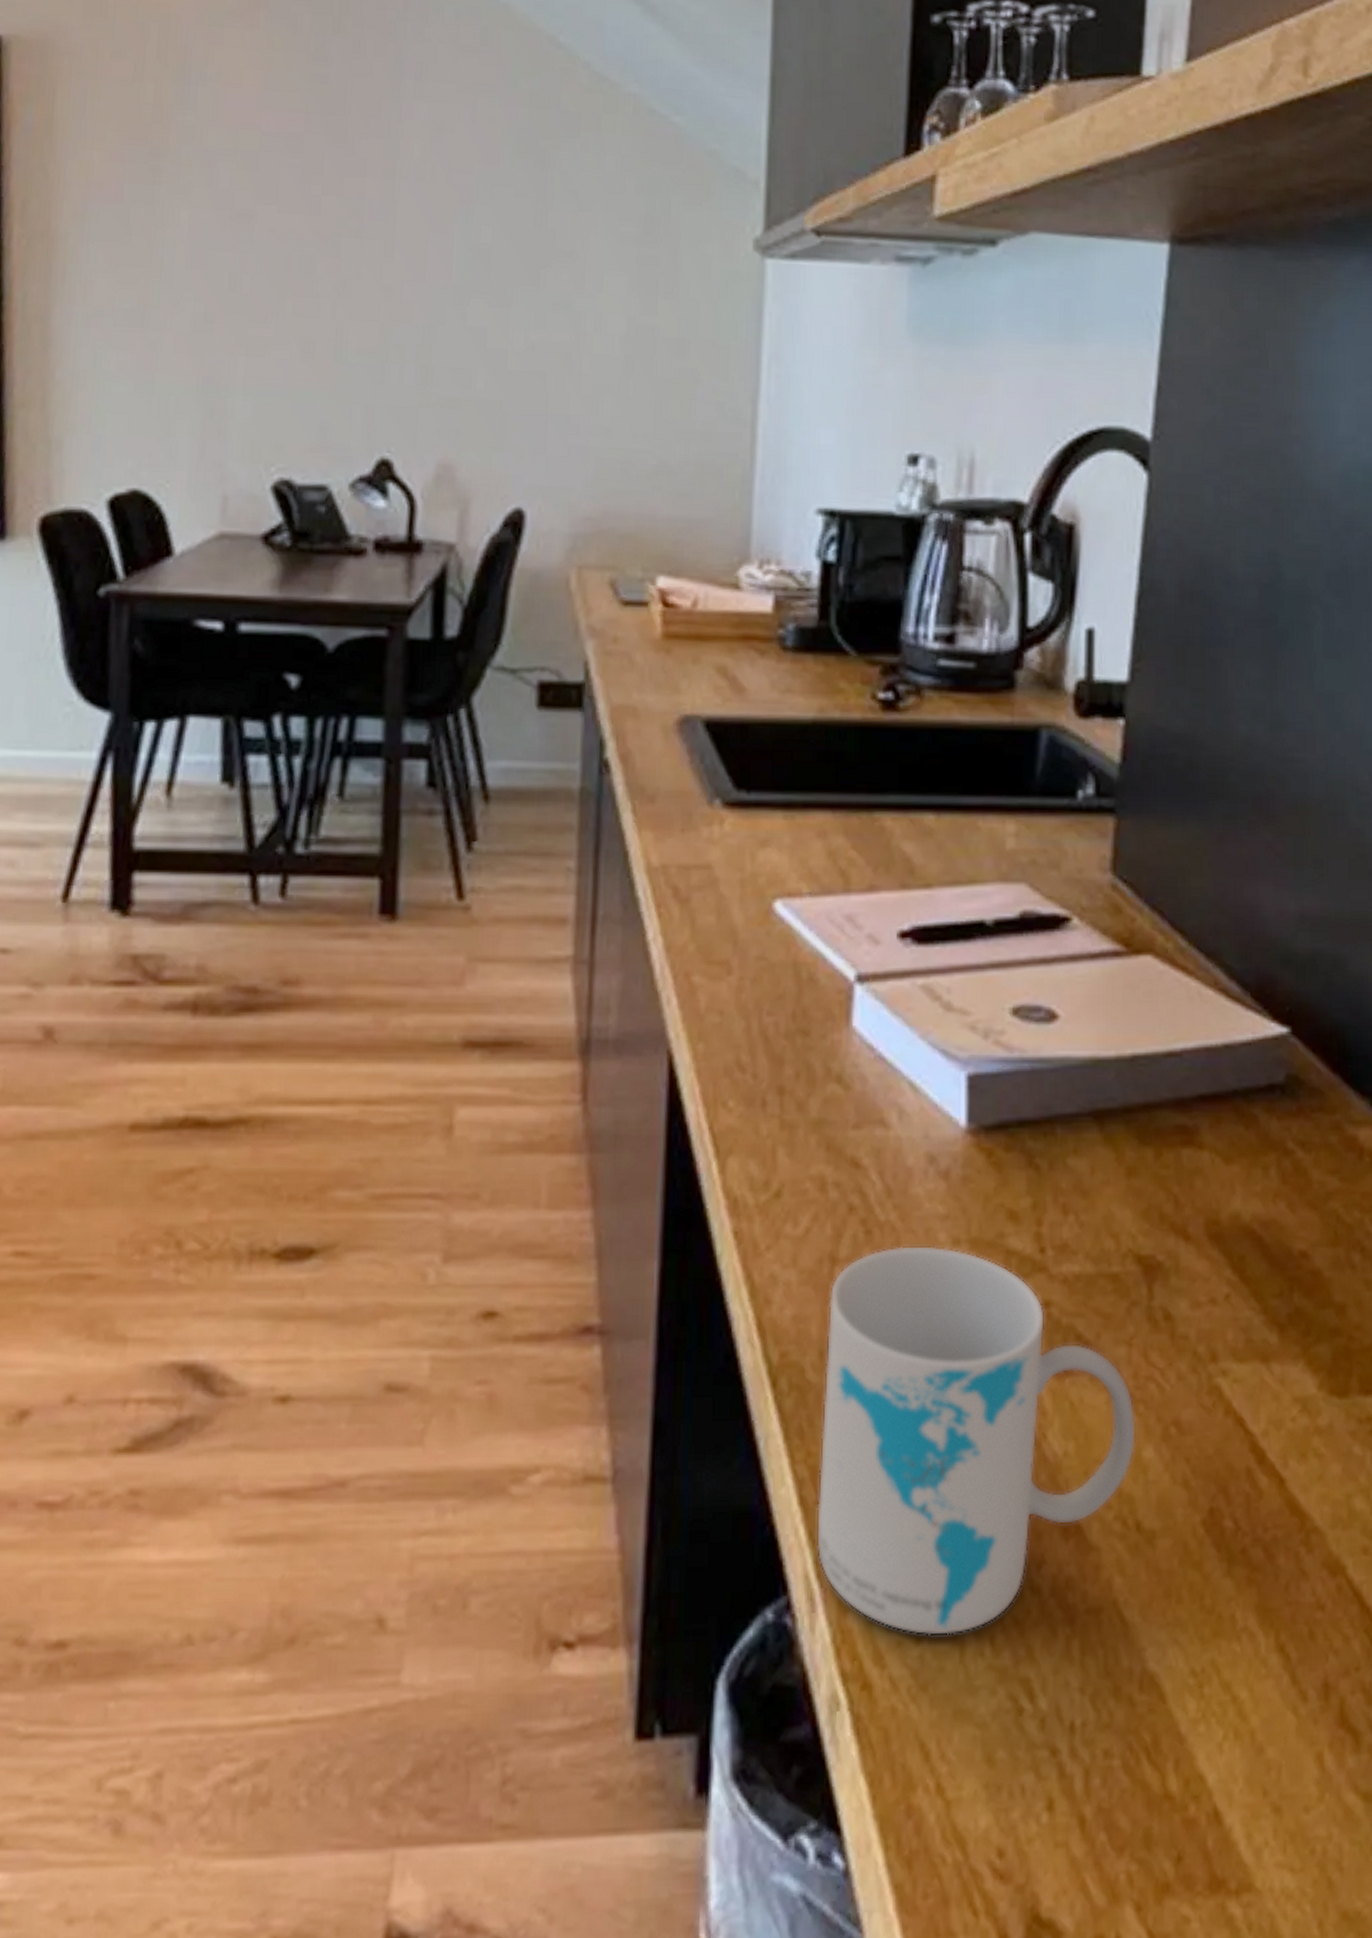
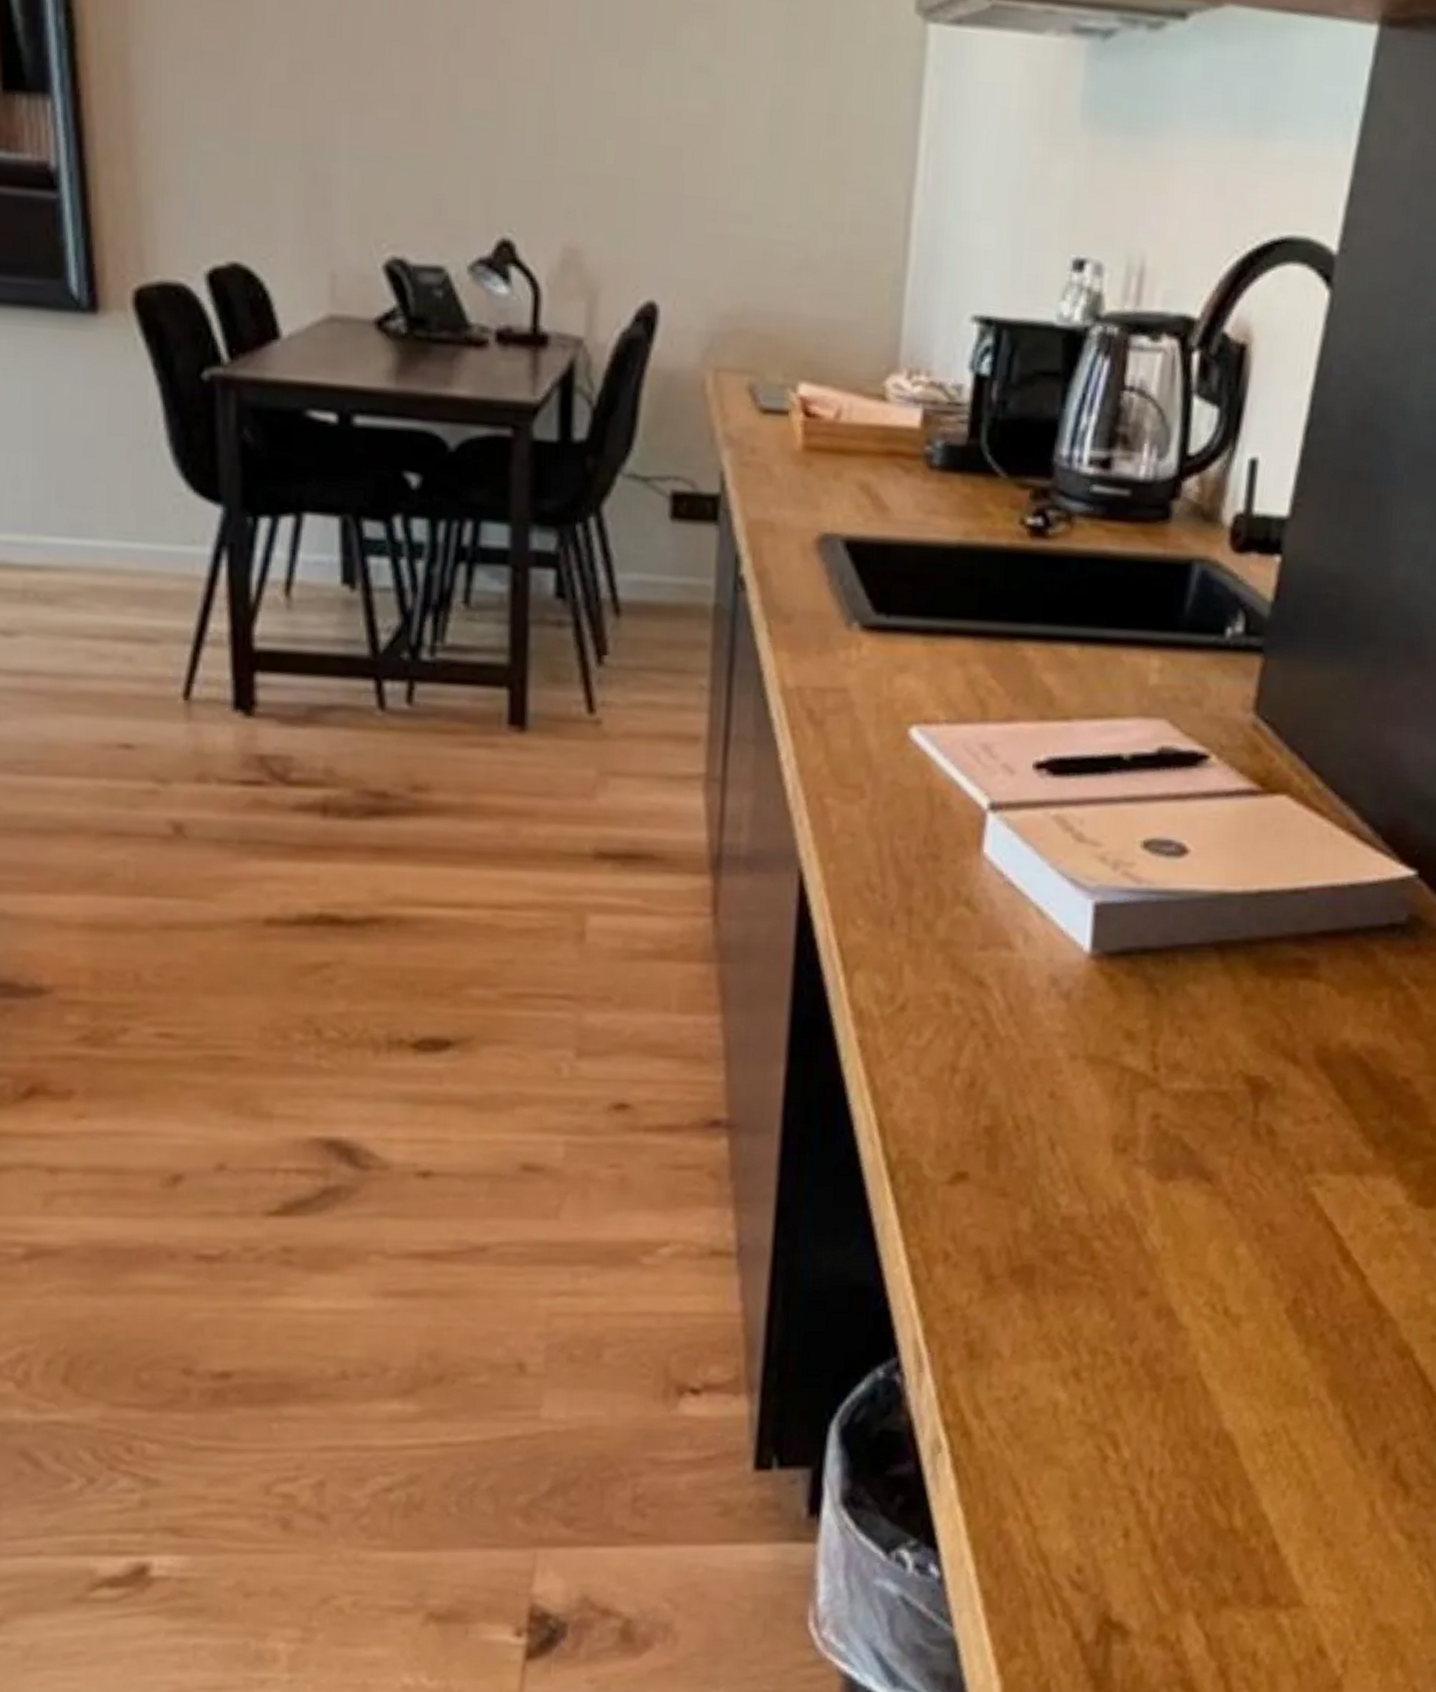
mug: present [815,1245,1137,1636] -> none [925,1058,1232,1395]

